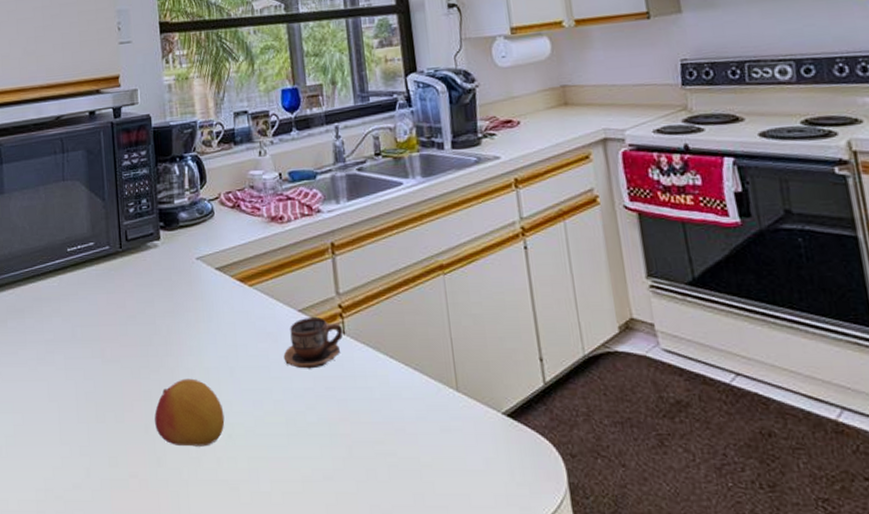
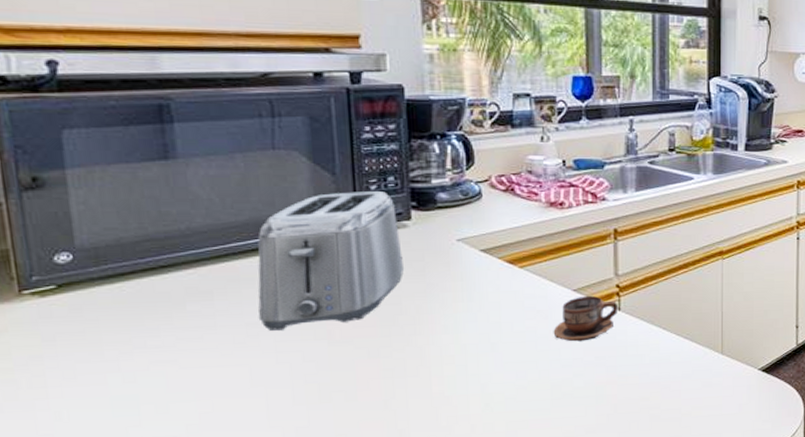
toaster: none [53,213,156,348] -> present [257,191,404,331]
fruit: present [154,378,225,447] -> none [397,355,482,418]

